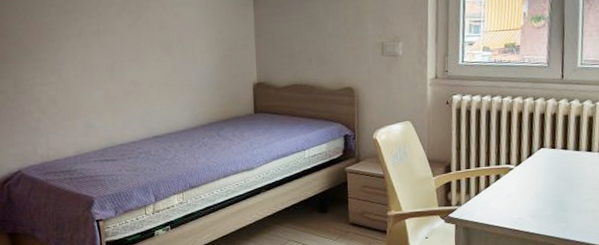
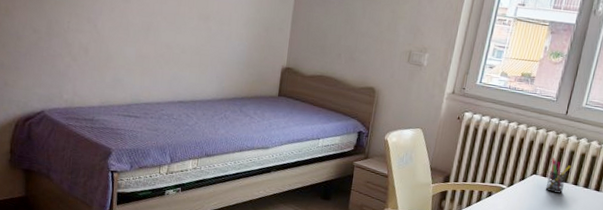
pen holder: none [556,127,580,165] -> present [545,158,571,194]

